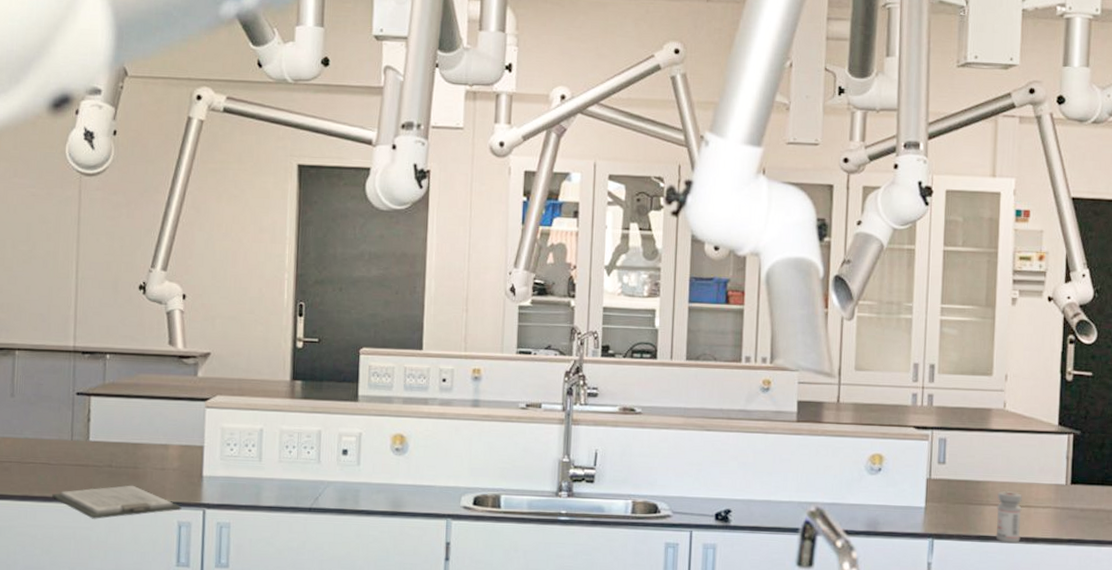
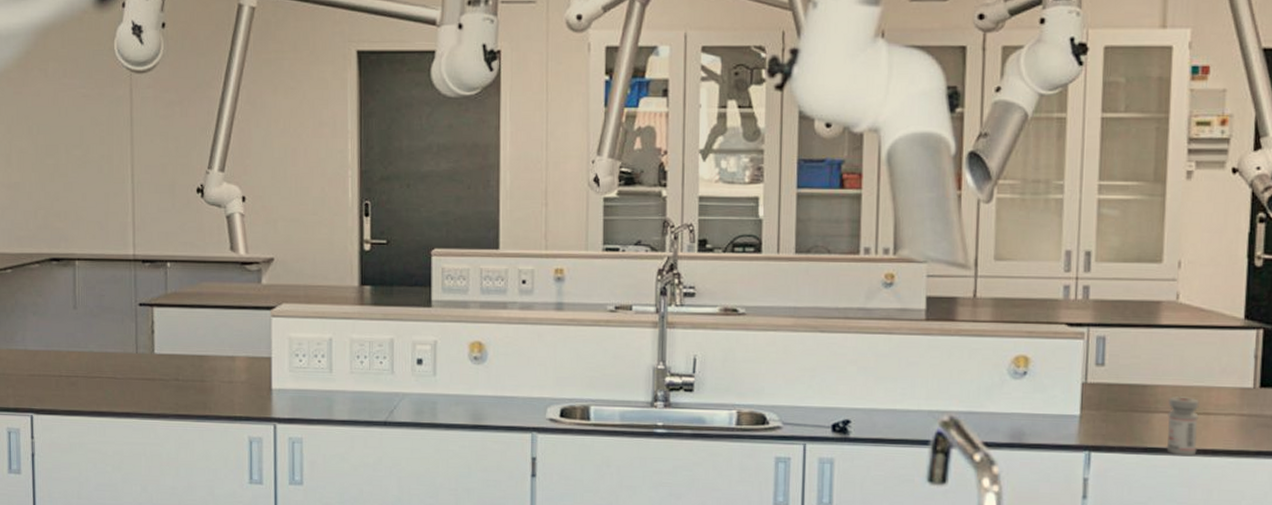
clipboard: present [52,485,182,519] -> none [120,399,252,435]

